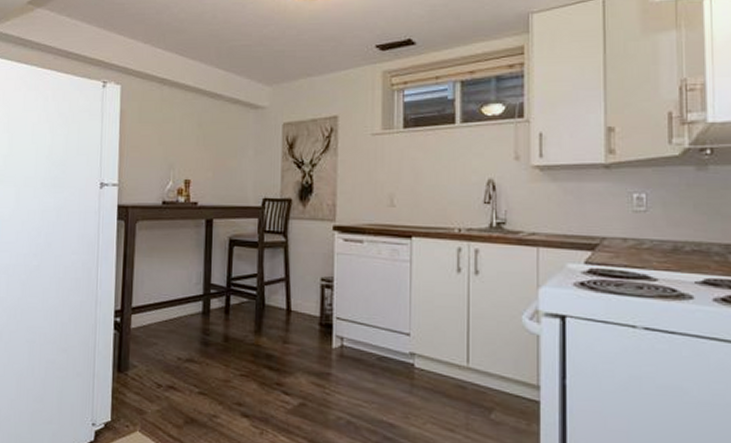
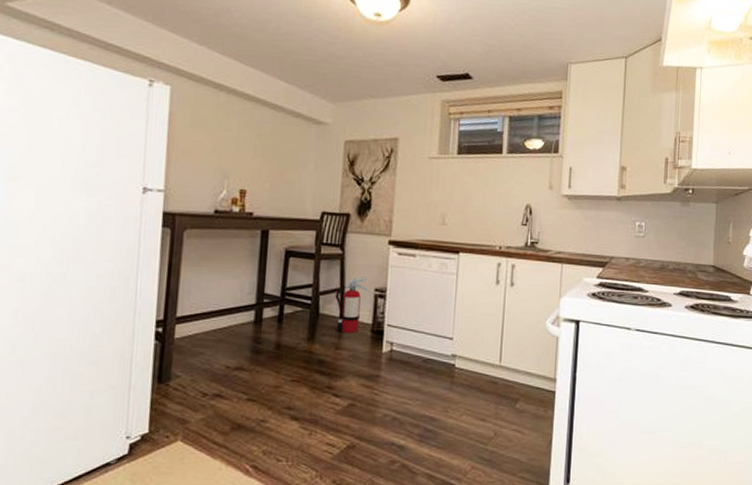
fire extinguisher: none [280,265,314,326] -> present [335,276,368,333]

